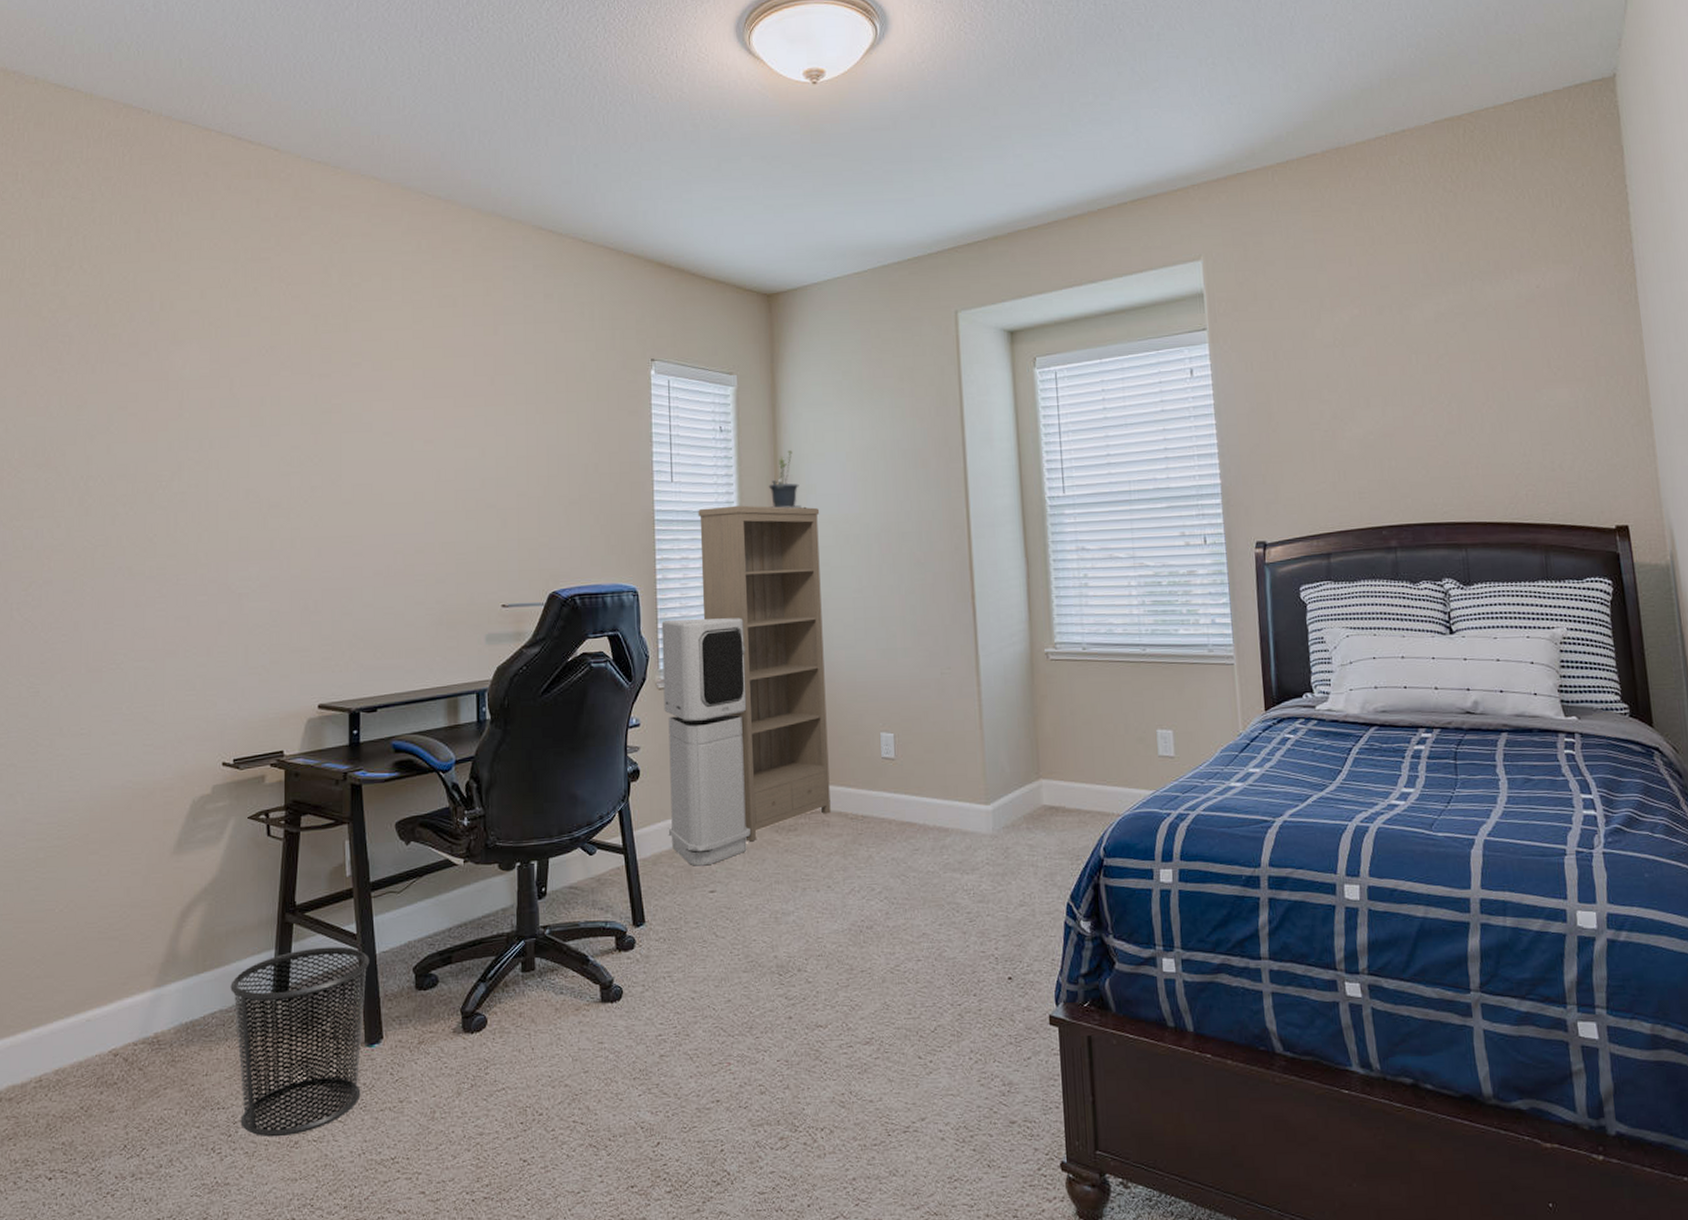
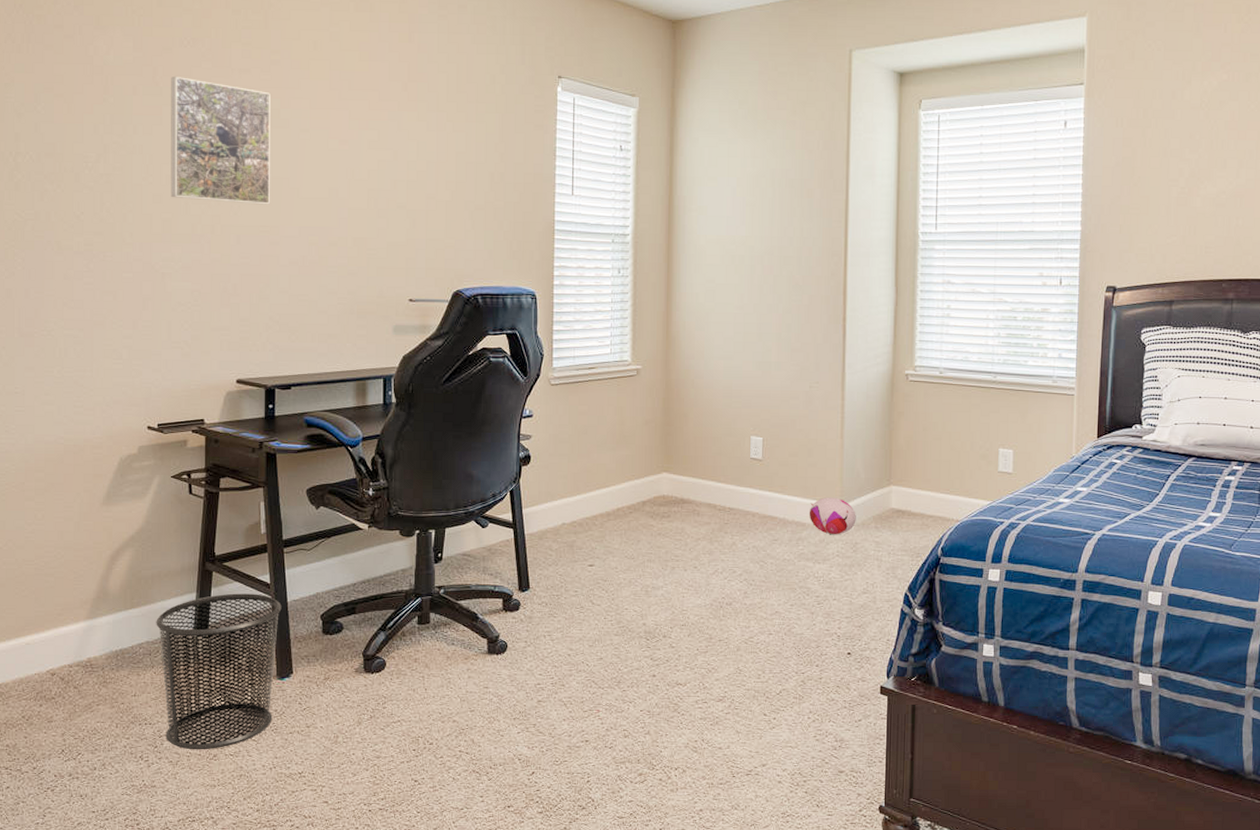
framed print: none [248,386,352,514] -> present [171,77,270,205]
air purifier: present [661,618,751,866] -> none [554,322,633,543]
bookshelf: present [698,505,831,842] -> none [595,221,709,525]
potted plant: present [768,450,807,509] -> none [662,172,697,229]
plush toy: none [951,796,1005,840] -> present [809,497,856,535]

